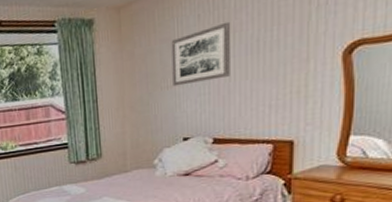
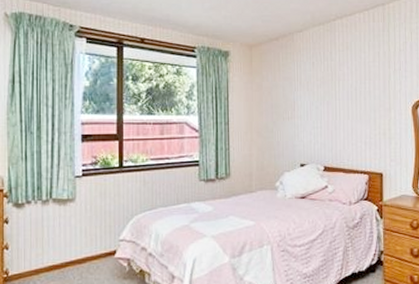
wall art: present [171,21,231,87] -> none [292,71,337,118]

